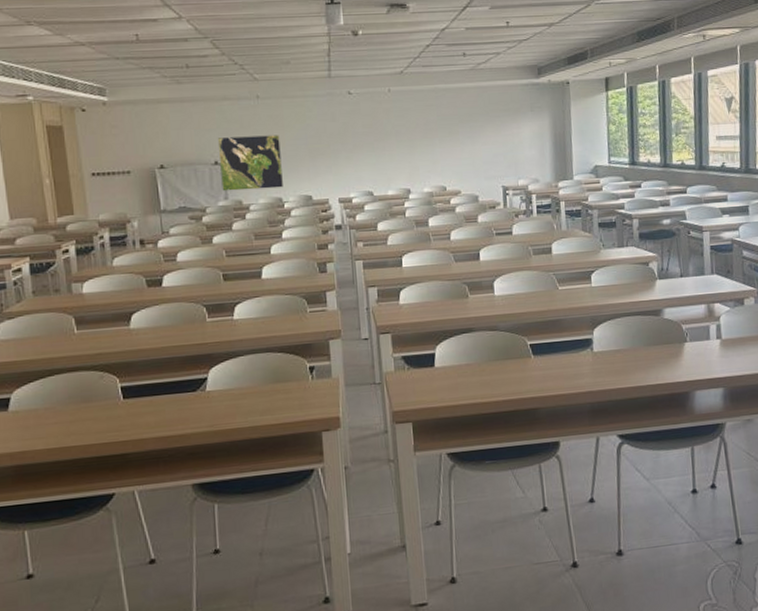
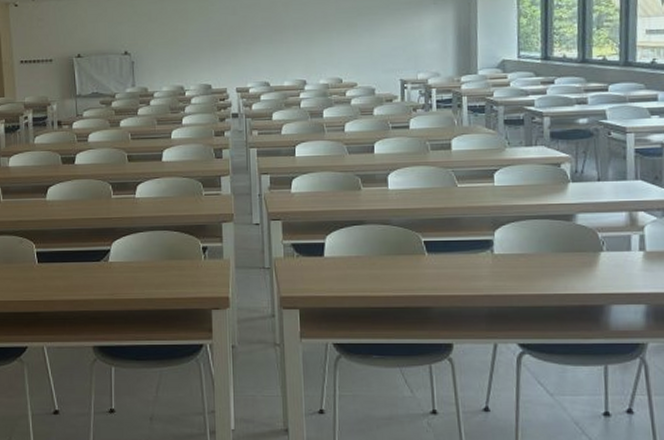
world map: present [217,135,283,191] -> none [128,27,185,79]

